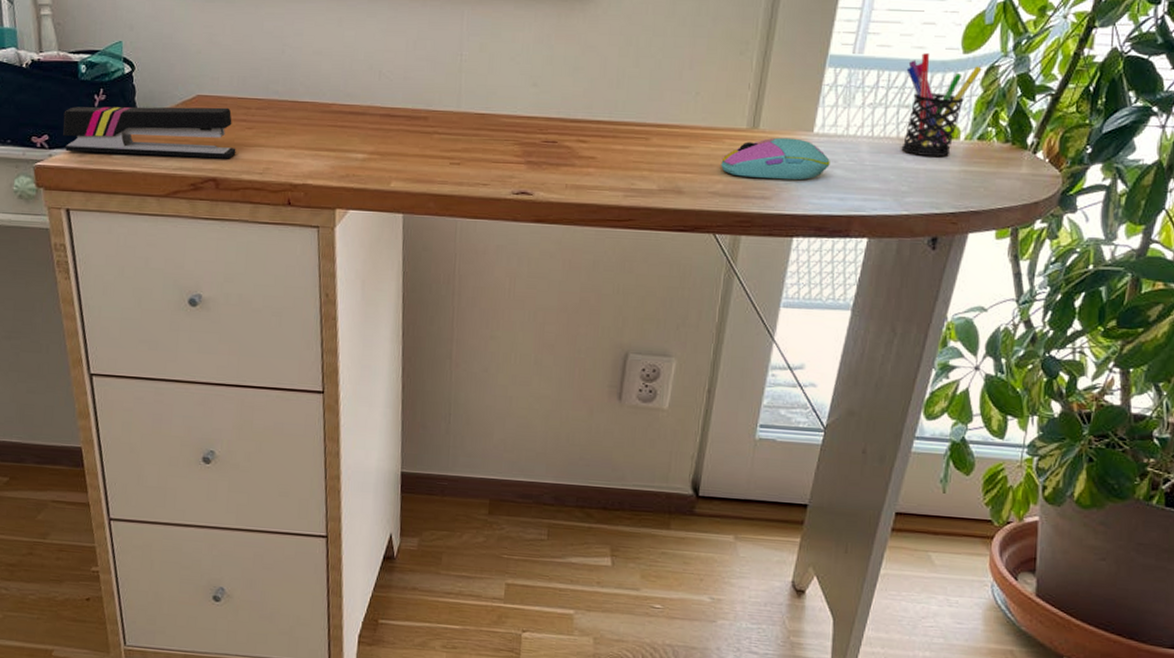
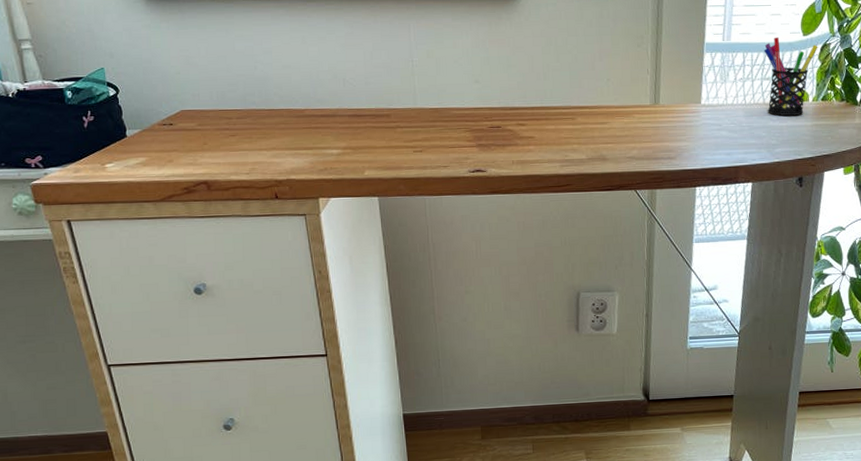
stapler: present [63,106,236,159] -> none [54,119,223,169]
computer mouse: present [721,137,830,181] -> none [633,109,717,143]

